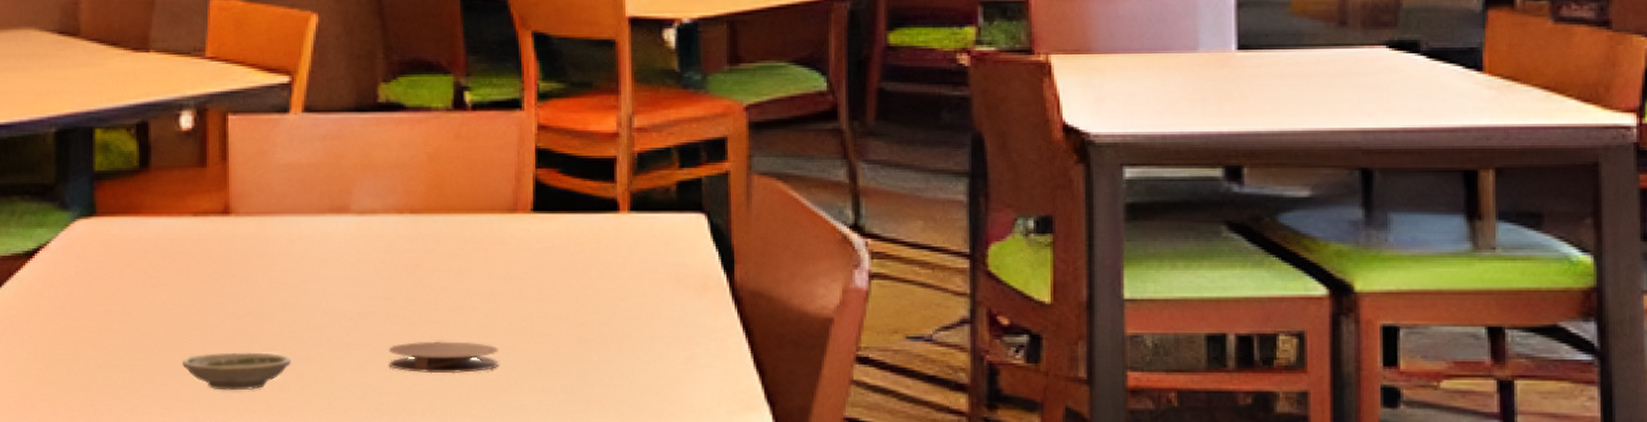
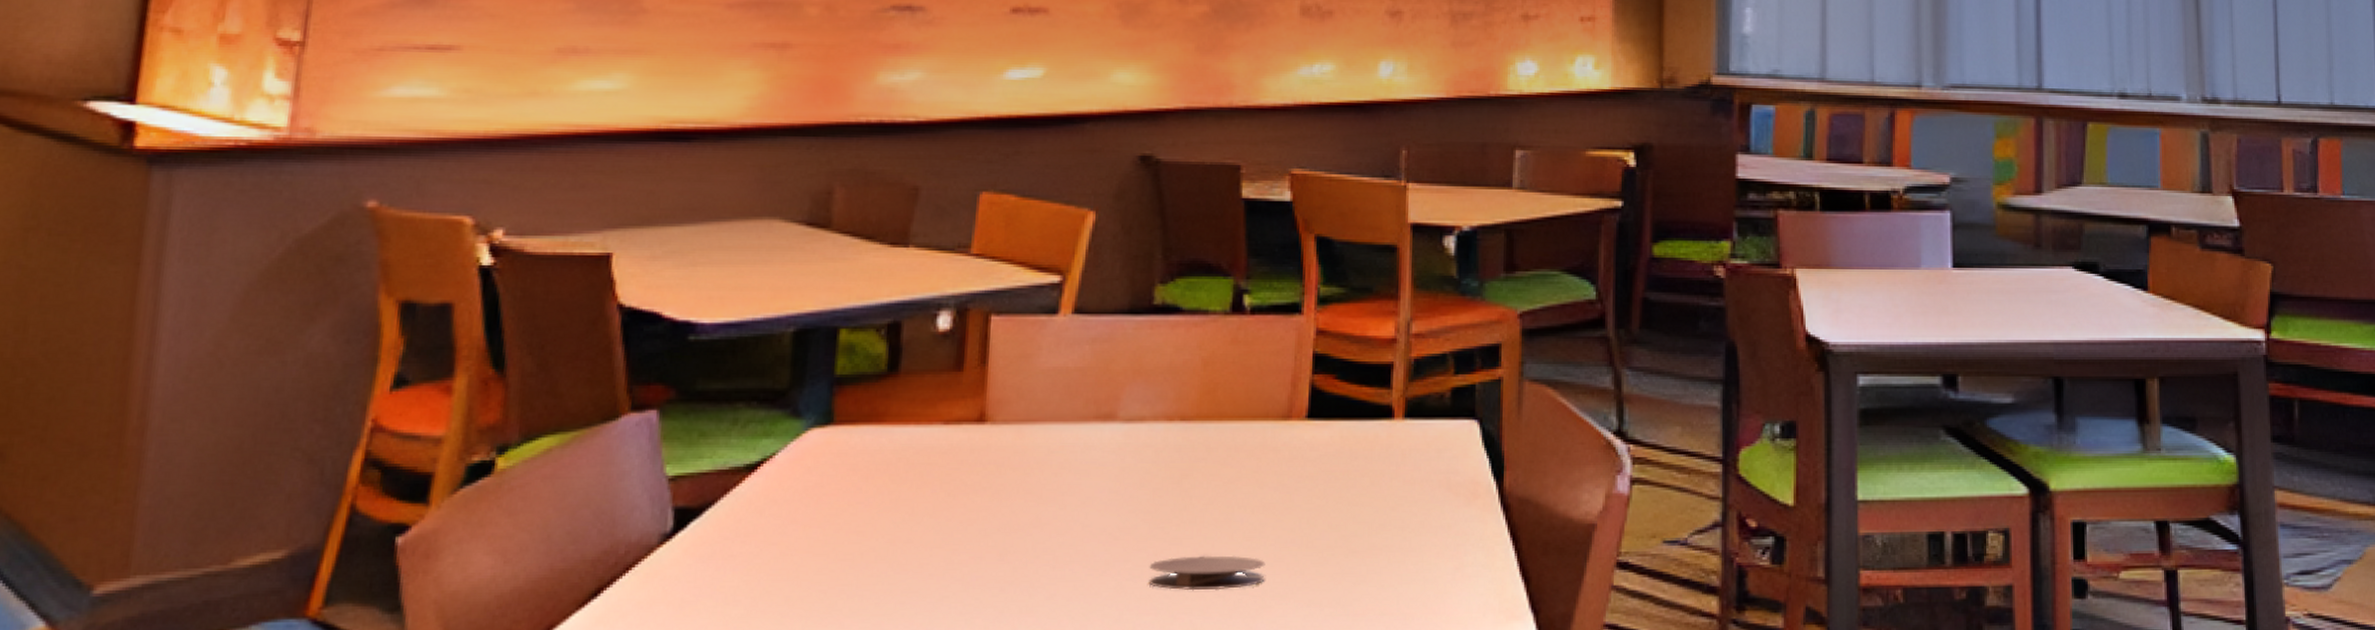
saucer: present [182,352,292,391] -> none [919,572,1043,616]

